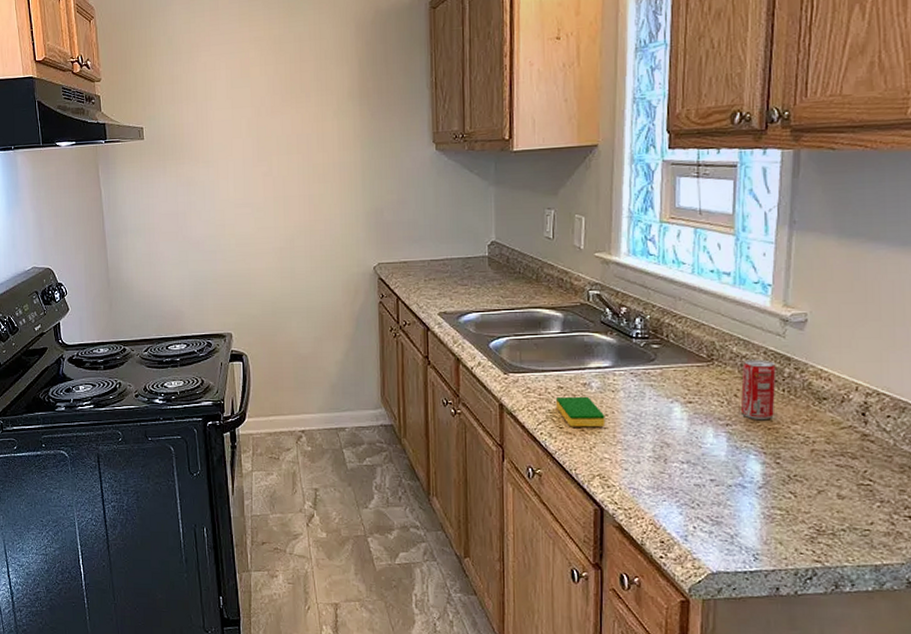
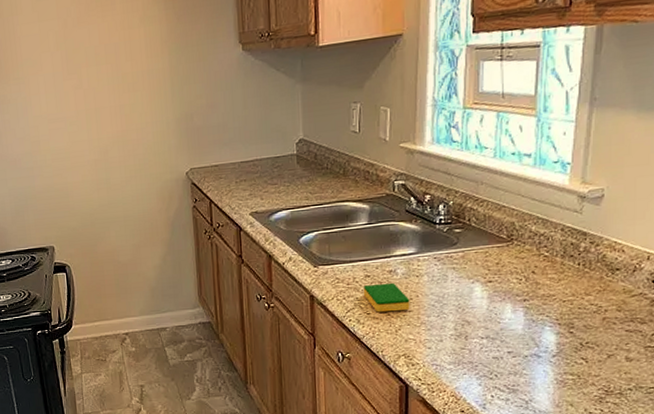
beverage can: present [740,359,776,421] -> none [537,236,573,294]

